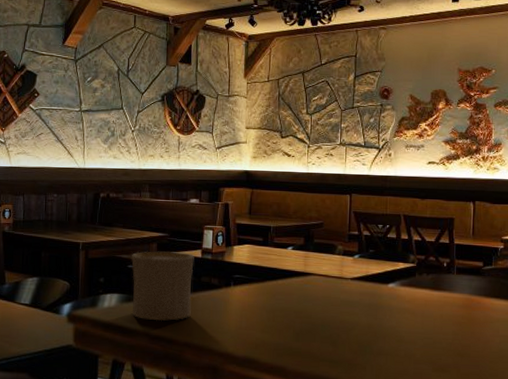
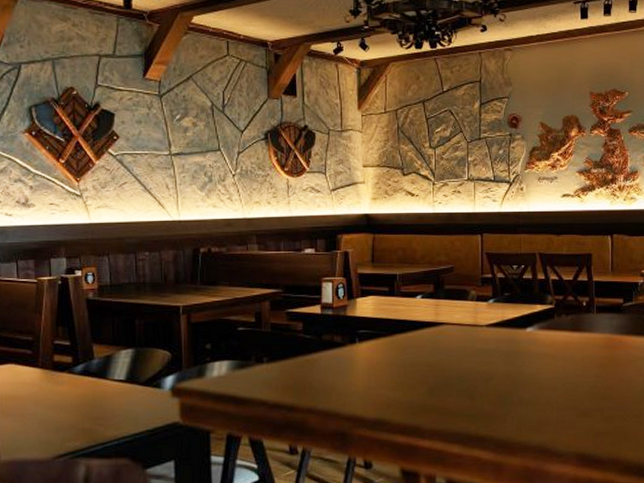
cup: present [131,251,194,322] -> none [241,309,313,388]

